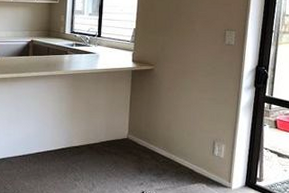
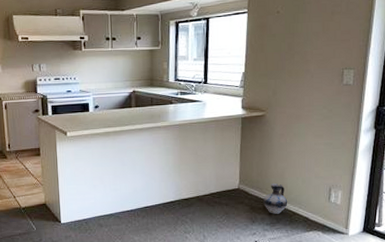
ceramic jug: none [150,135,174,165] -> present [262,184,288,214]

